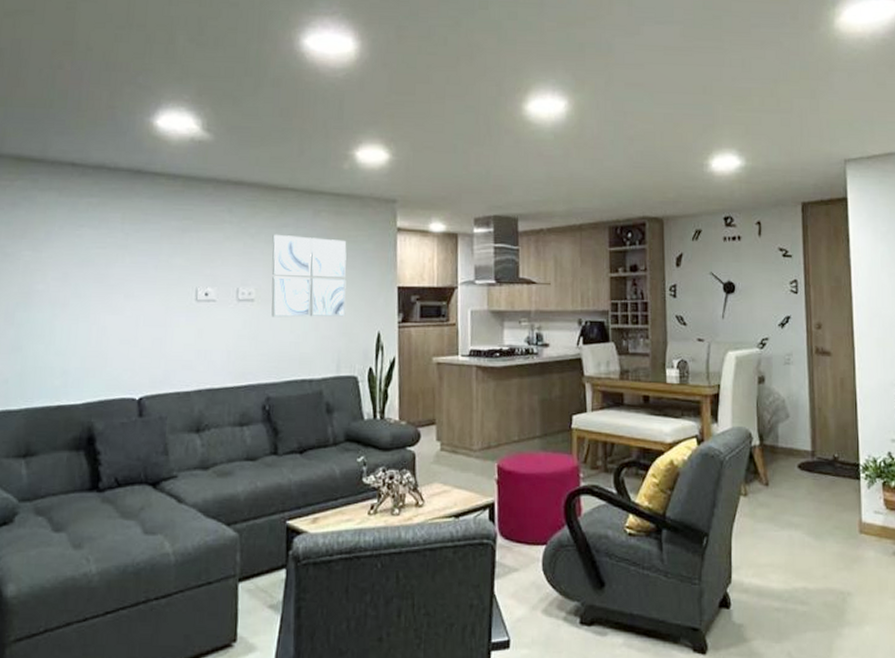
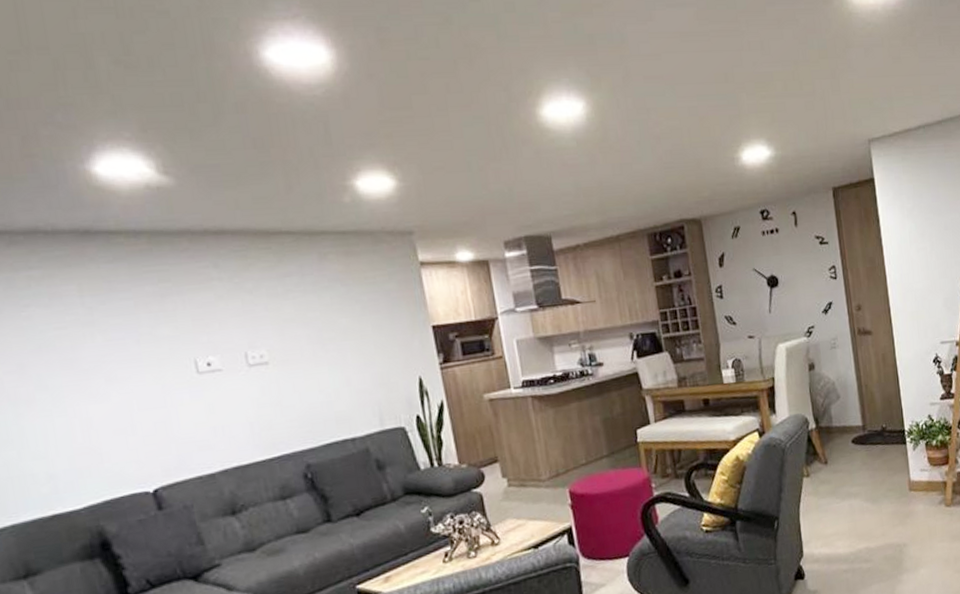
wall art: present [271,234,347,318] -> none [275,283,380,379]

